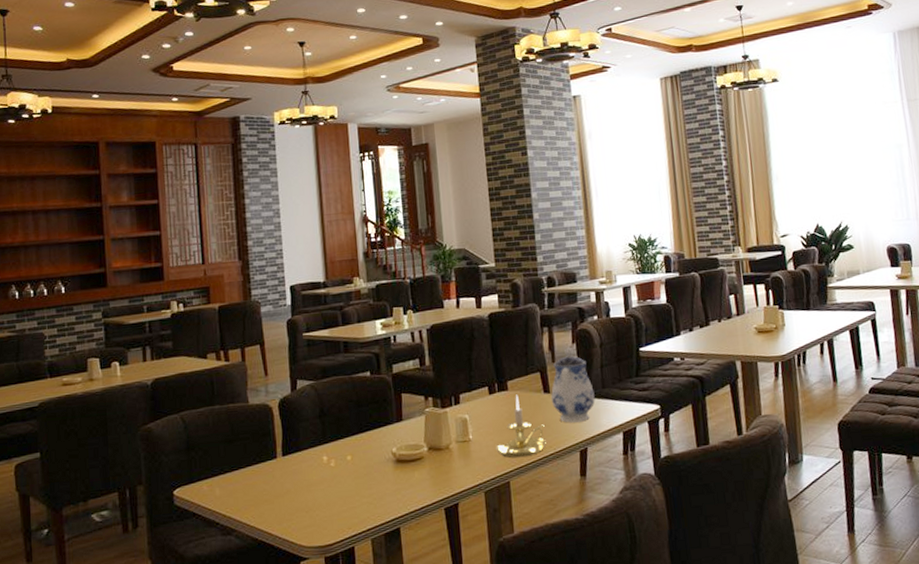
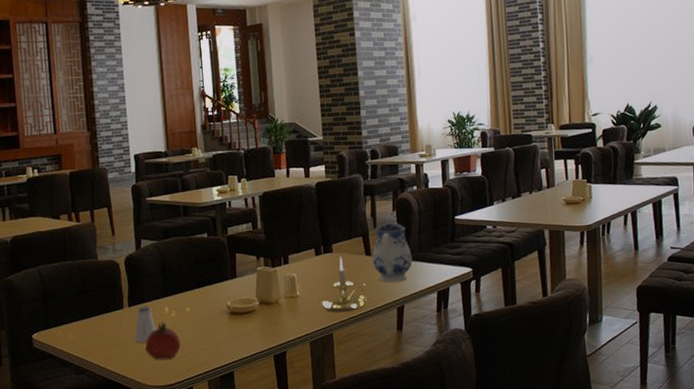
saltshaker: none [289,455,314,497] -> present [134,306,157,342]
fruit: none [301,471,341,517] -> present [145,321,181,360]

